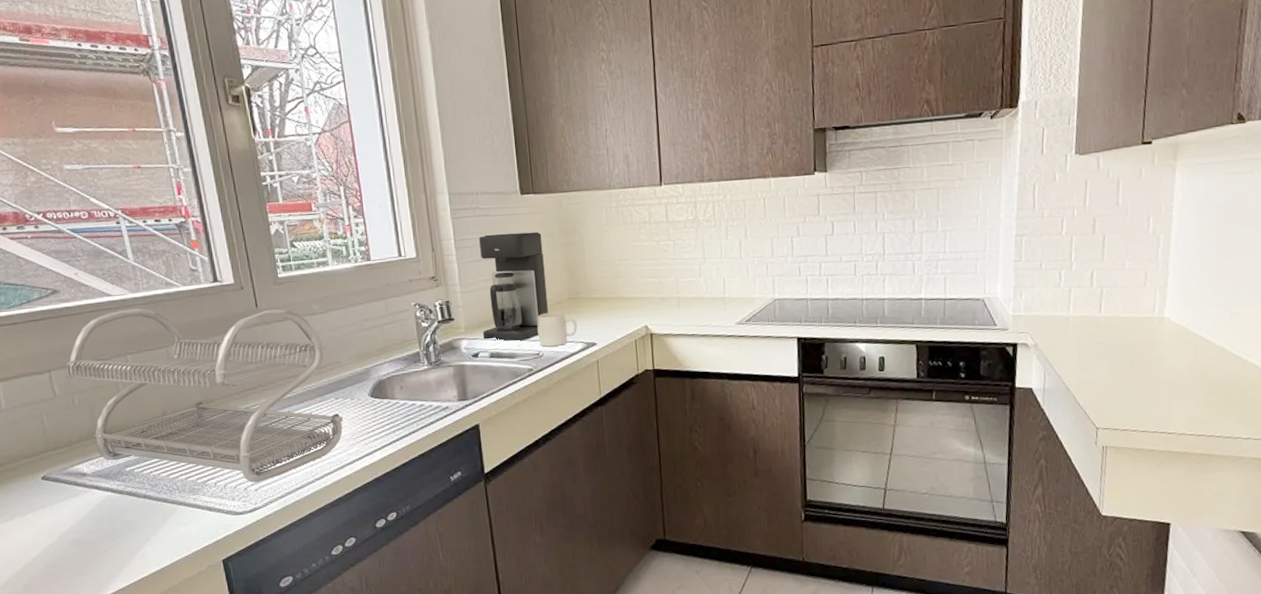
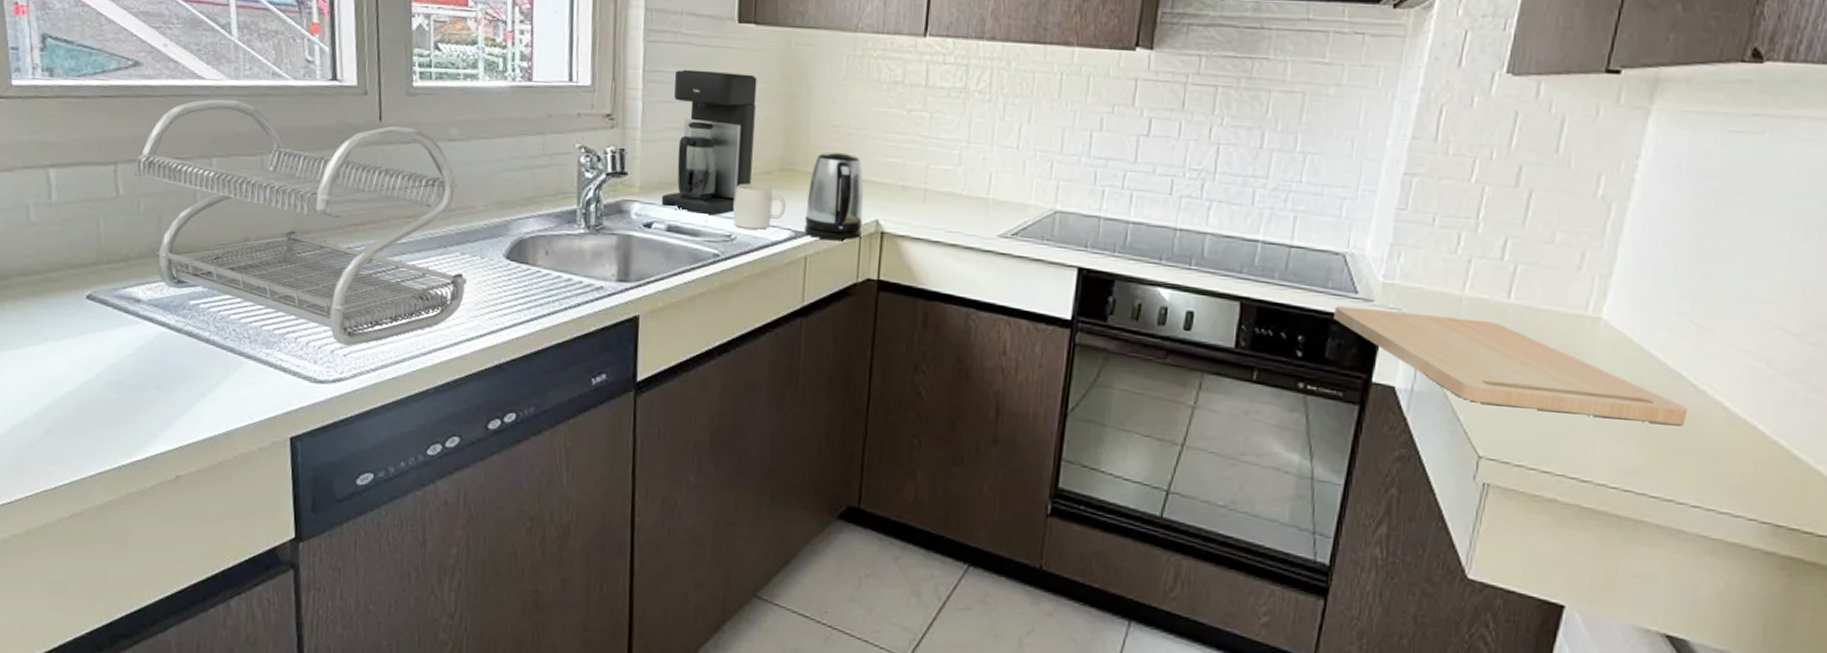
kettle: none [592,279,636,346] -> present [804,151,864,241]
cutting board: none [982,331,1233,390] -> present [1333,305,1689,426]

